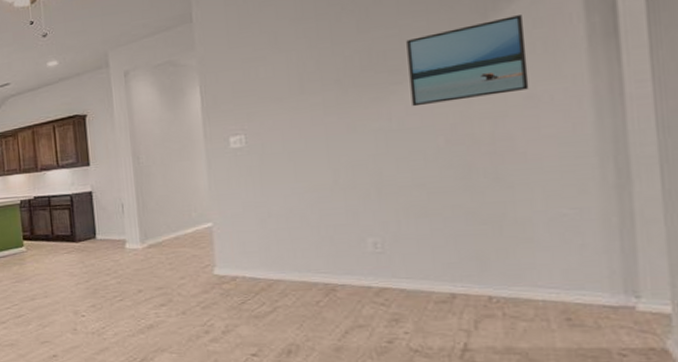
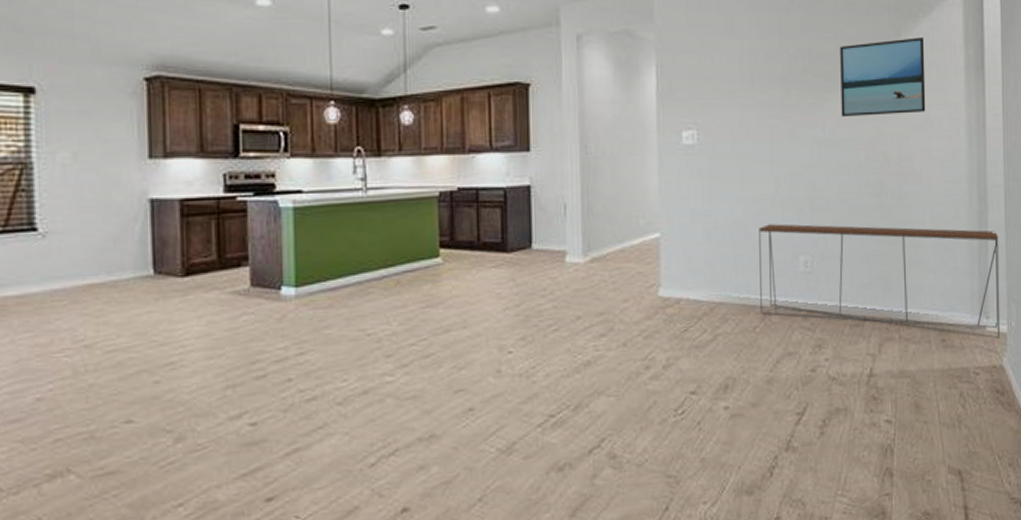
console table: none [317,204,661,320] -> present [759,224,1001,339]

